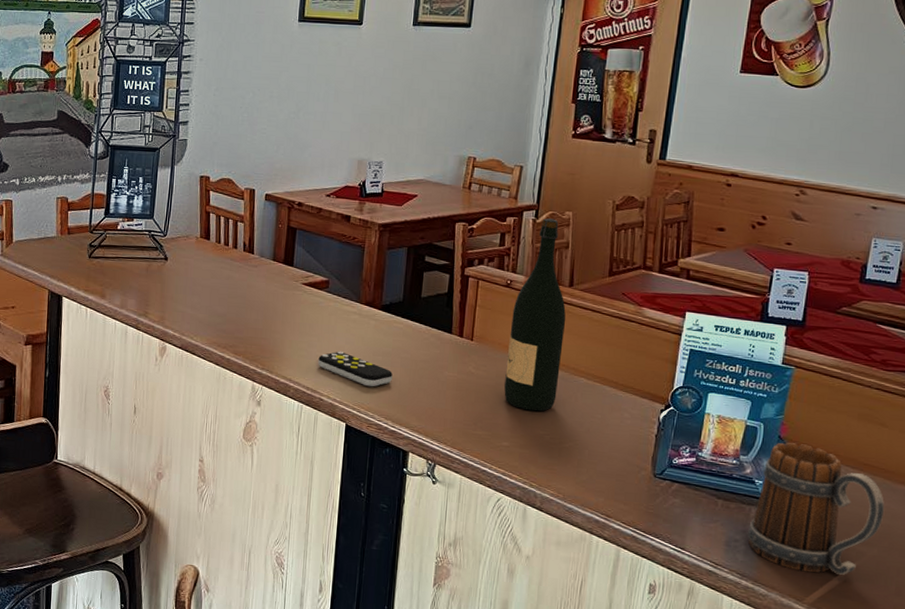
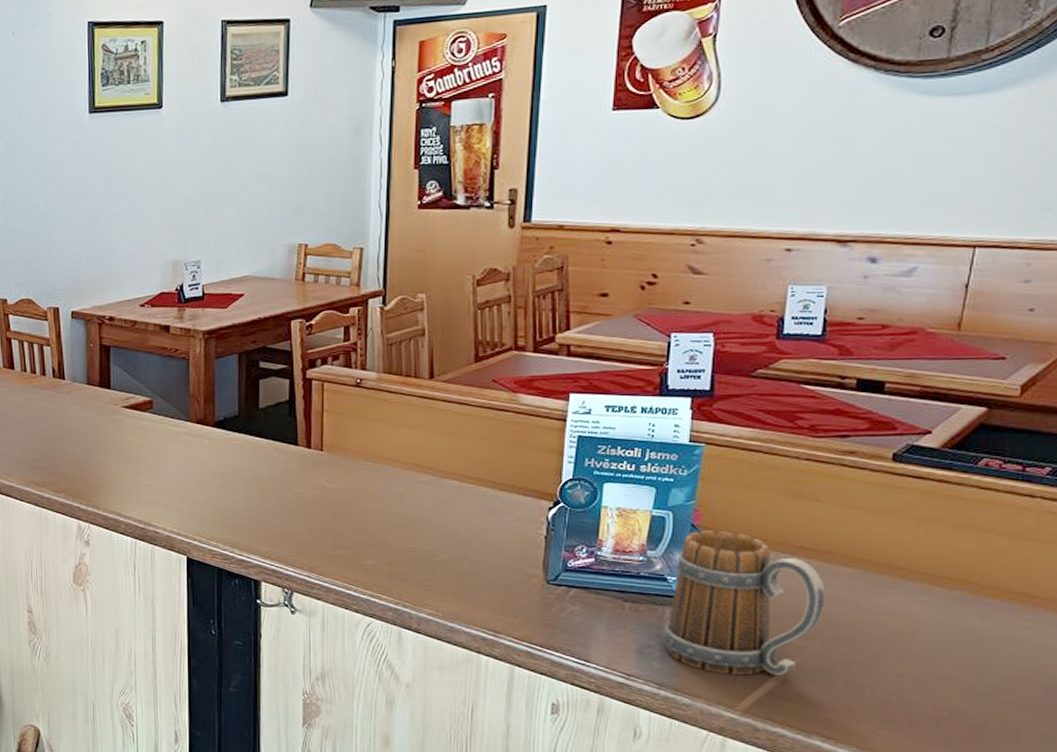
remote control: present [318,351,393,387] -> none [149,477,235,514]
wine bottle: present [504,218,566,412] -> none [364,304,429,523]

